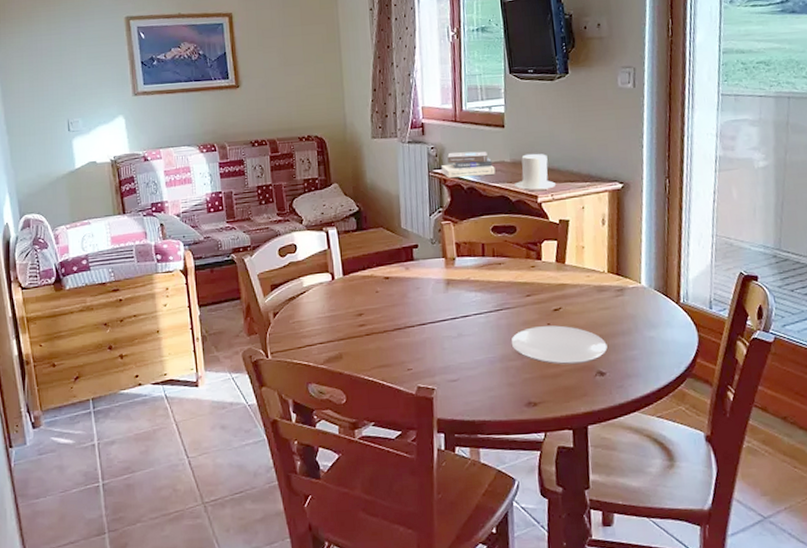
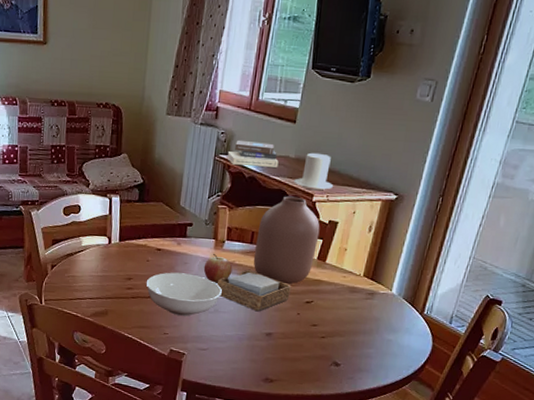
bowl: none [378,299,462,347] -> present [146,272,222,316]
fruit: none [438,273,469,305] -> present [203,254,233,283]
napkin holder: none [456,285,535,329] -> present [217,270,291,312]
vase: none [487,200,553,294] -> present [253,196,320,284]
plate: present [511,325,607,365] -> none [261,314,348,353]

